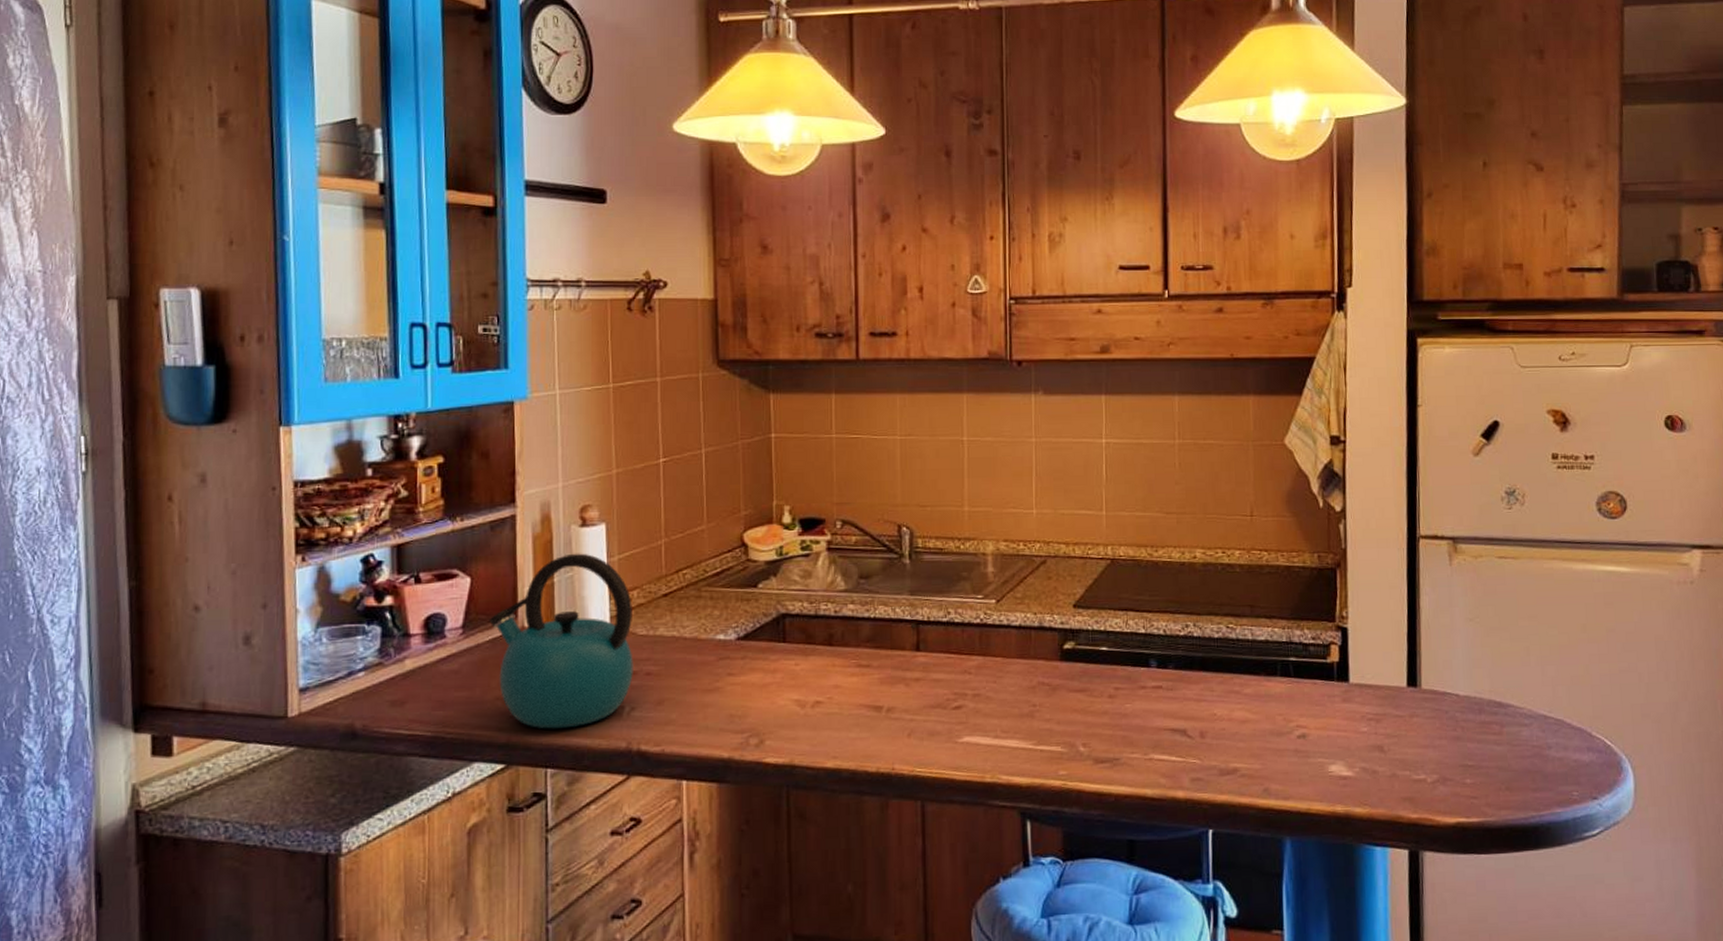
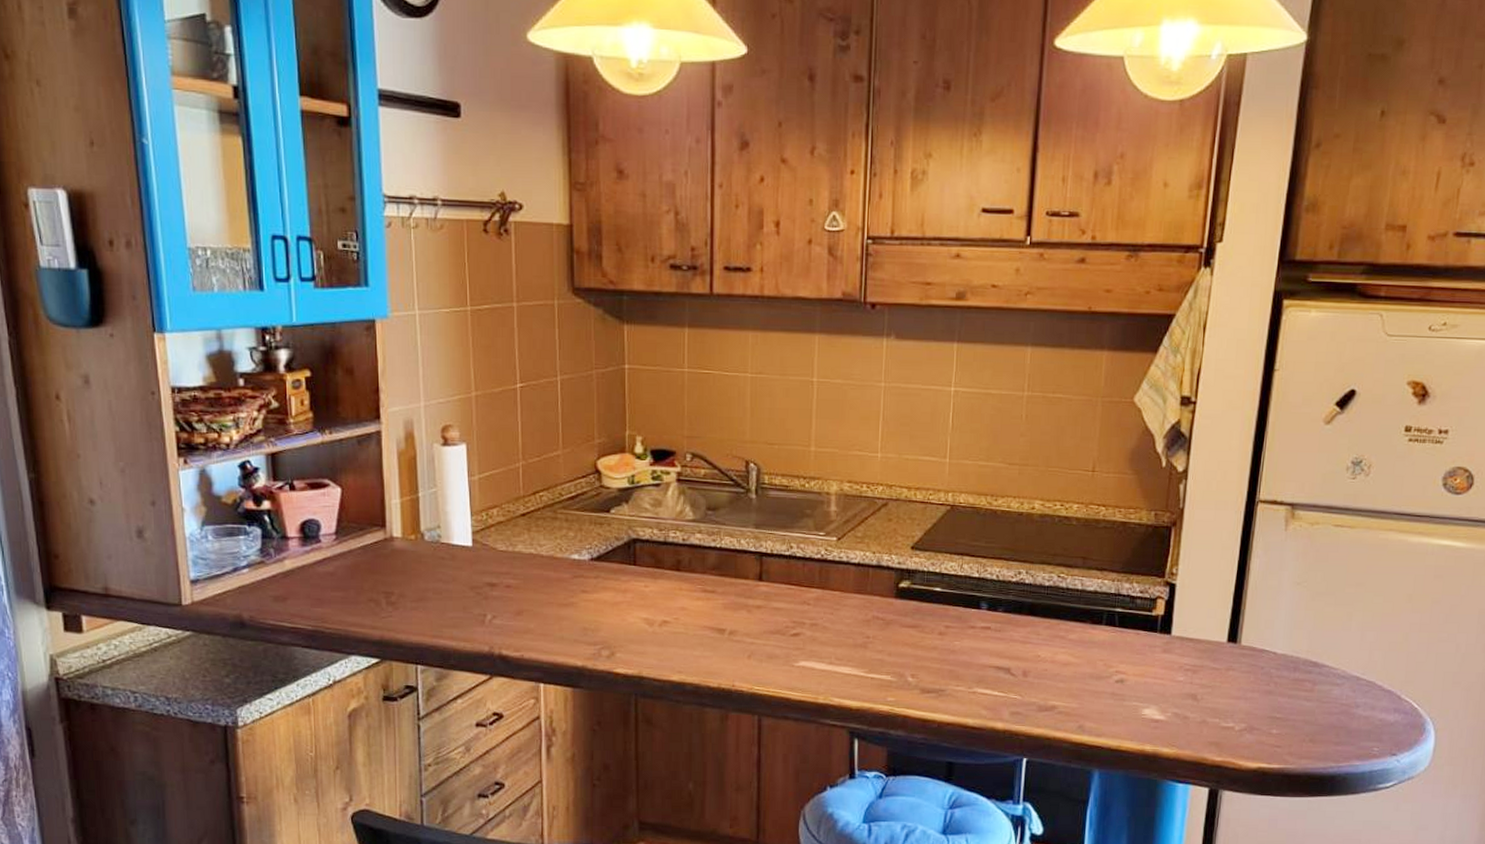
kettle: present [489,553,633,729] -> none [360,470,494,631]

